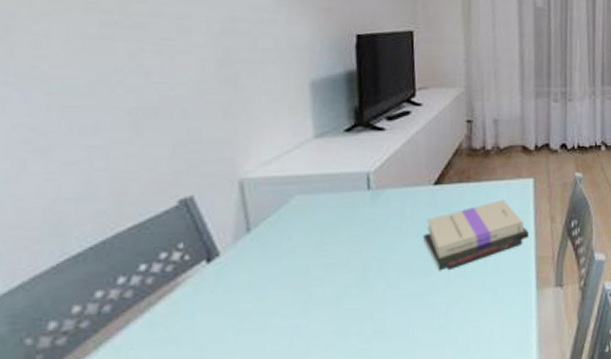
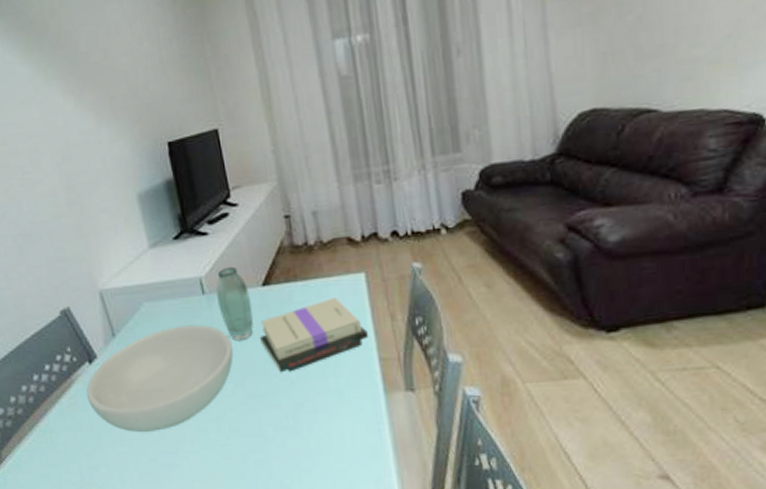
bowl: none [194,221,391,343] -> present [86,324,233,433]
vase: none [383,164,420,238] -> present [216,266,254,340]

